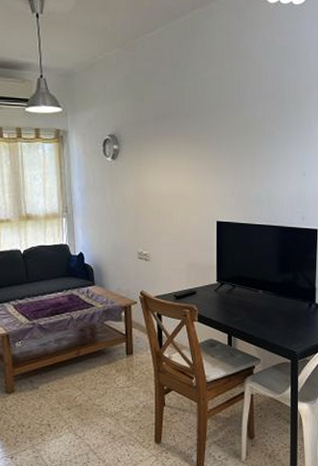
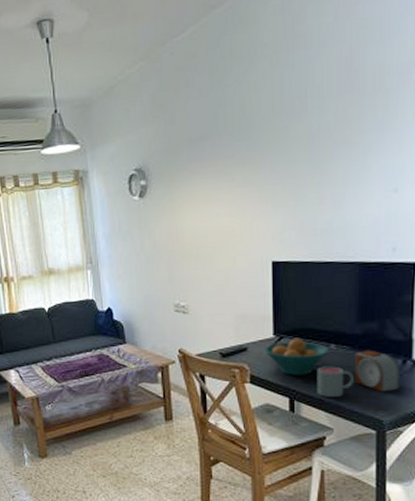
fruit bowl: none [209,285,259,315] -> present [264,339,330,375]
mug: none [249,308,276,333] -> present [317,366,355,397]
alarm clock: none [276,295,307,329] -> present [355,350,400,392]

